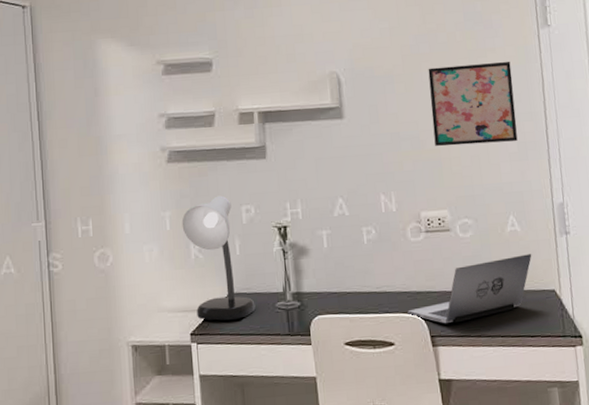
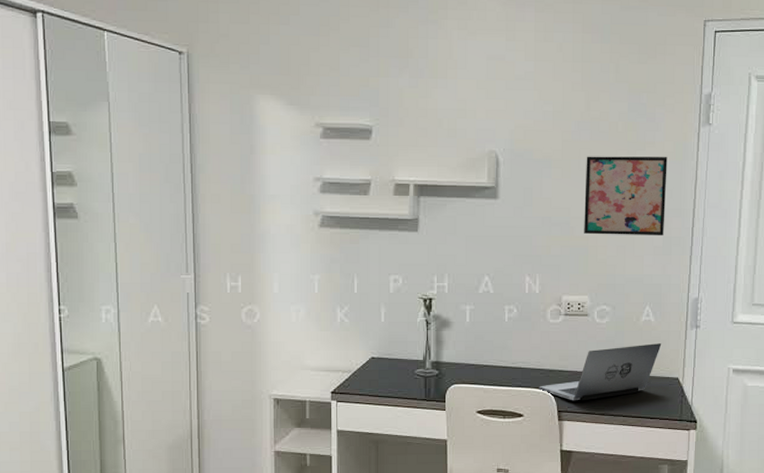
desk lamp: present [181,195,256,321] -> none [330,264,395,383]

